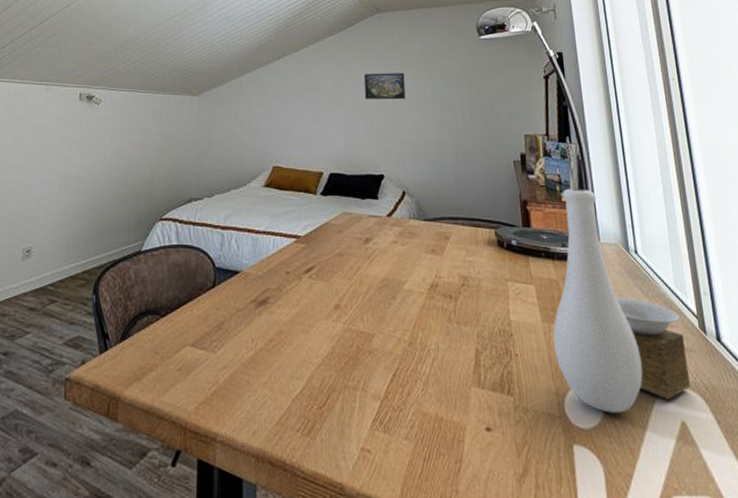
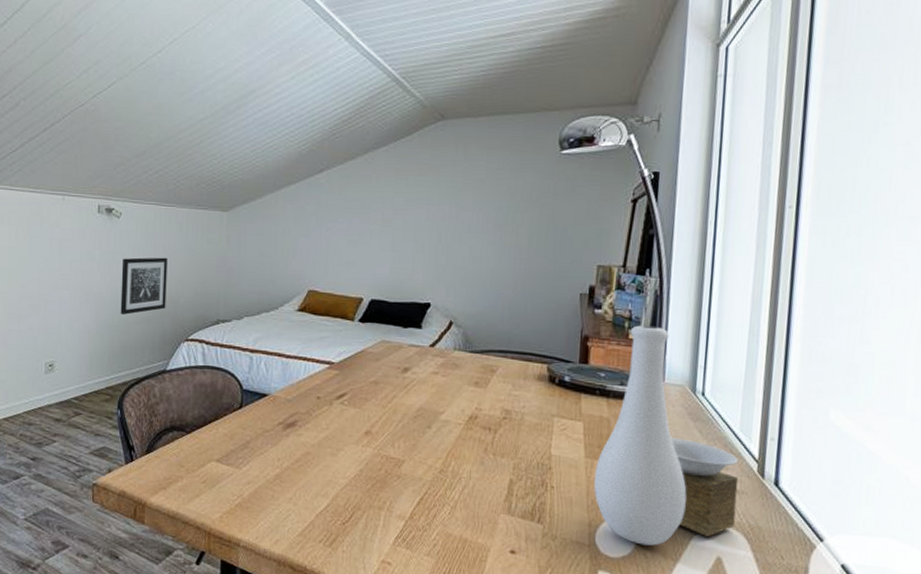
wall art: none [98,140,143,196] -> present [120,257,168,315]
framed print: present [364,73,405,100] -> none [416,191,466,222]

